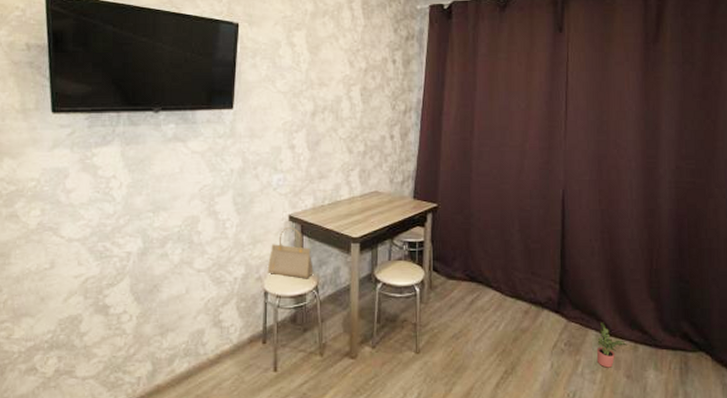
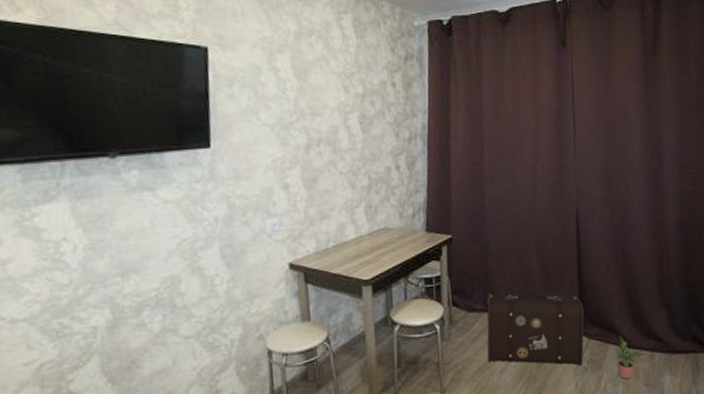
handbag: present [267,227,314,279] -> none [269,276,323,331]
suitcase: none [463,261,565,347] -> present [487,287,585,366]

